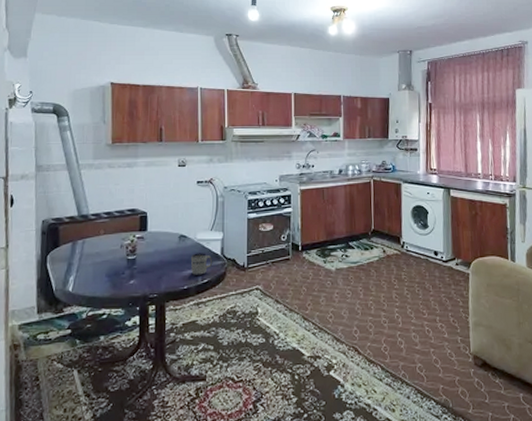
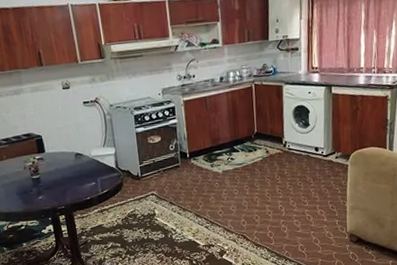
mug: present [190,253,213,276] -> none [88,167,110,188]

